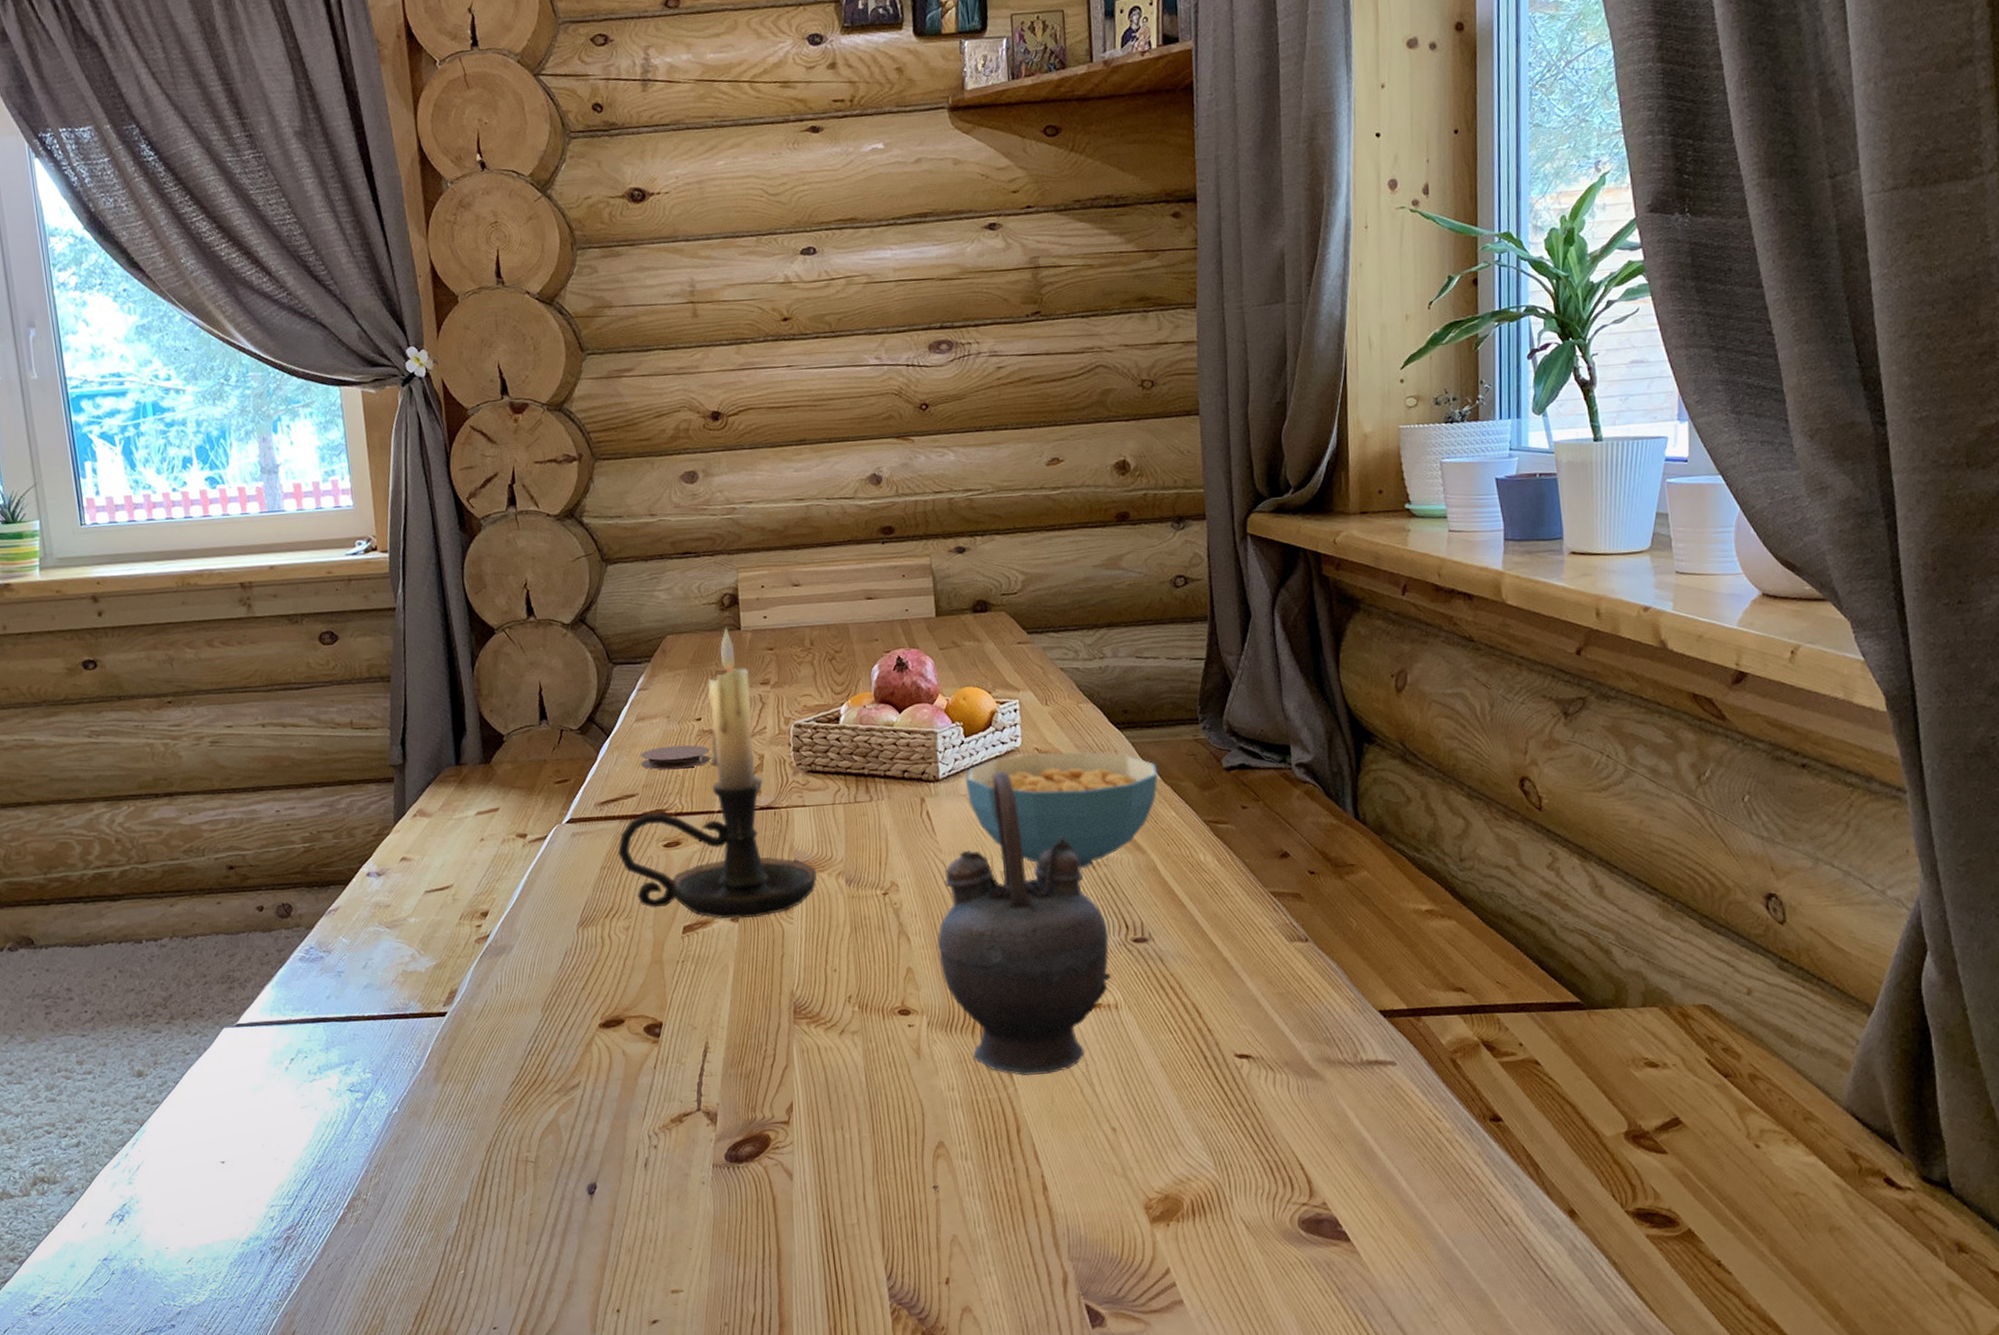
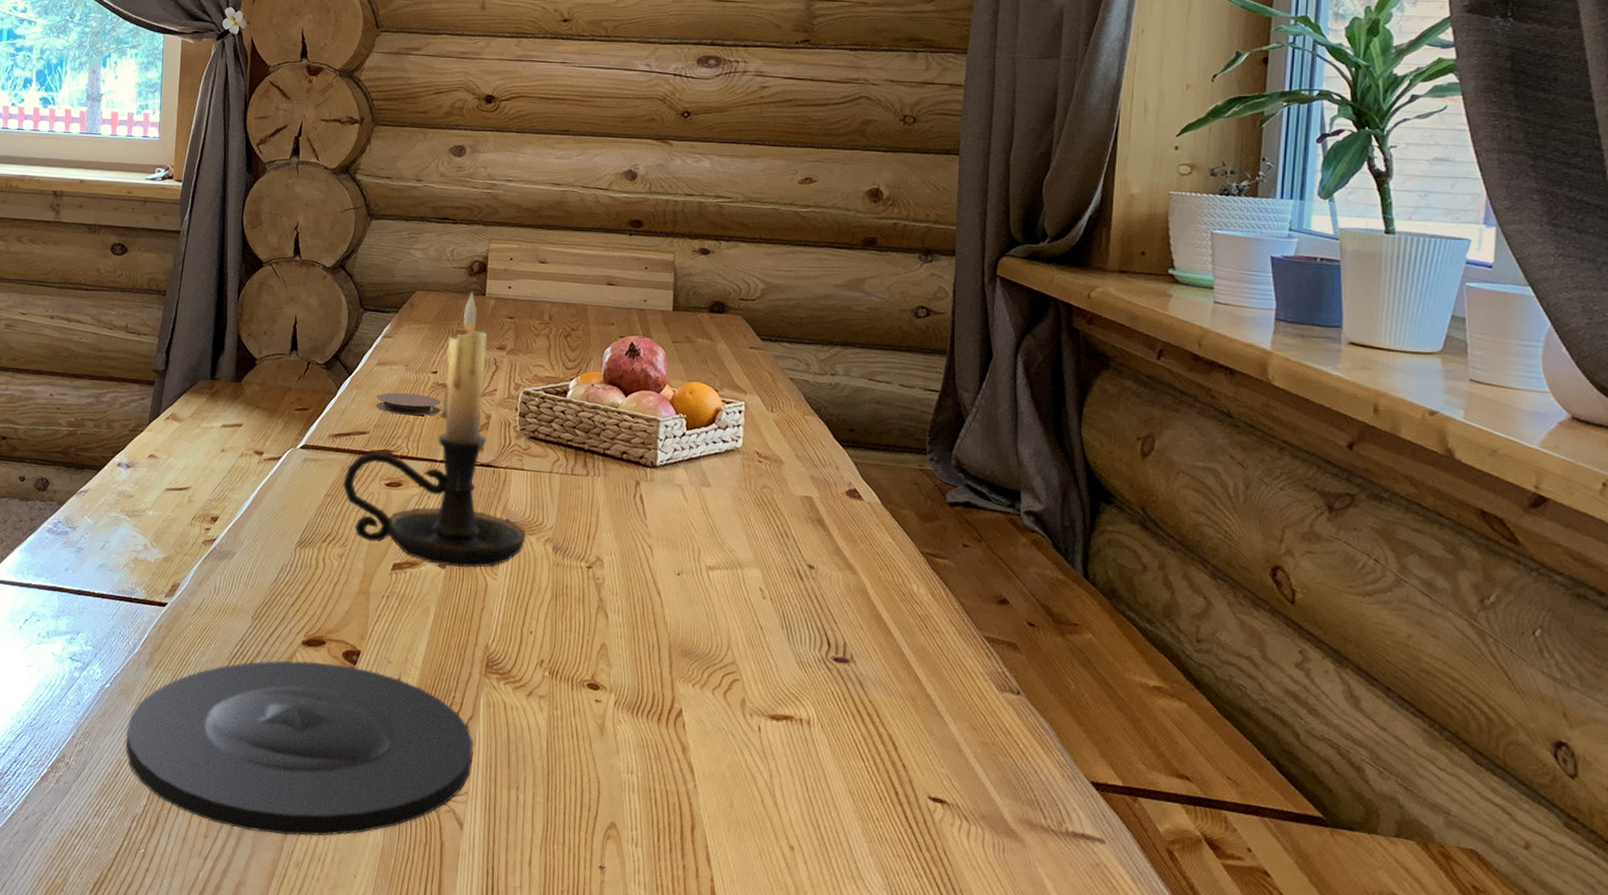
plate: none [424,1039,794,1228] -> present [125,660,473,837]
teapot: present [937,771,1111,1076] -> none [634,468,809,777]
cereal bowl: present [965,751,1158,869] -> none [681,455,878,578]

